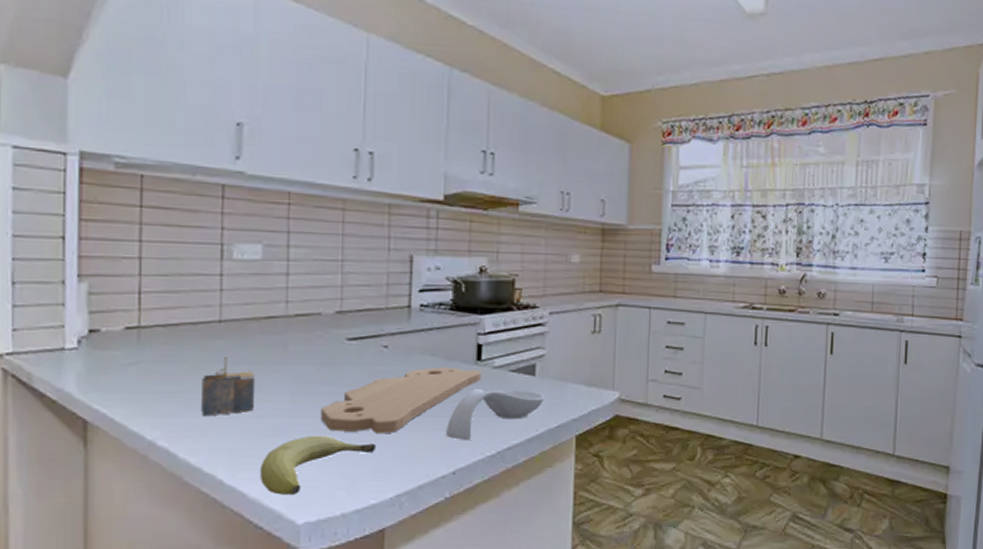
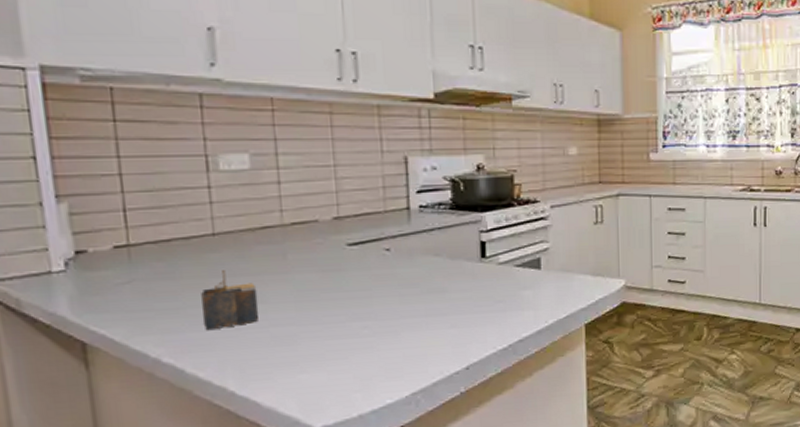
fruit: present [261,435,377,496] -> none [272,340,388,402]
cutting board: present [320,367,481,434] -> none [327,266,487,336]
spoon rest: present [445,389,544,441] -> none [455,283,551,337]

